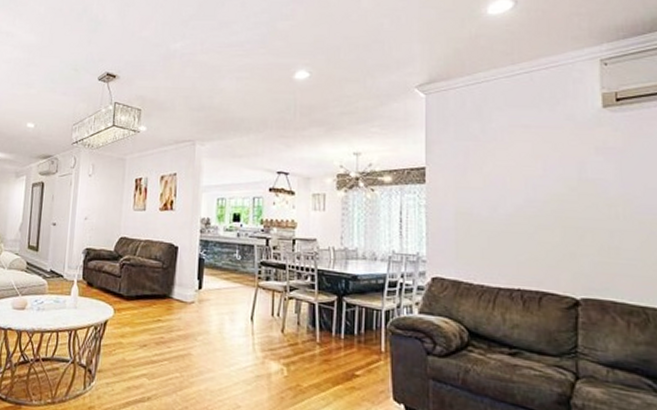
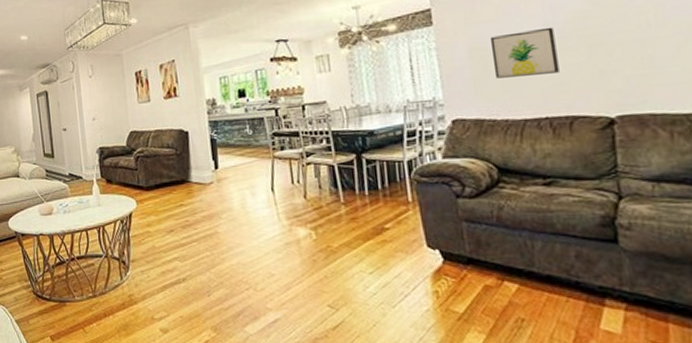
wall art: none [475,203,535,248] -> present [489,27,560,78]

